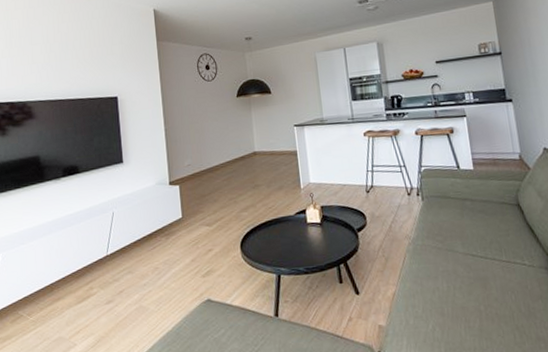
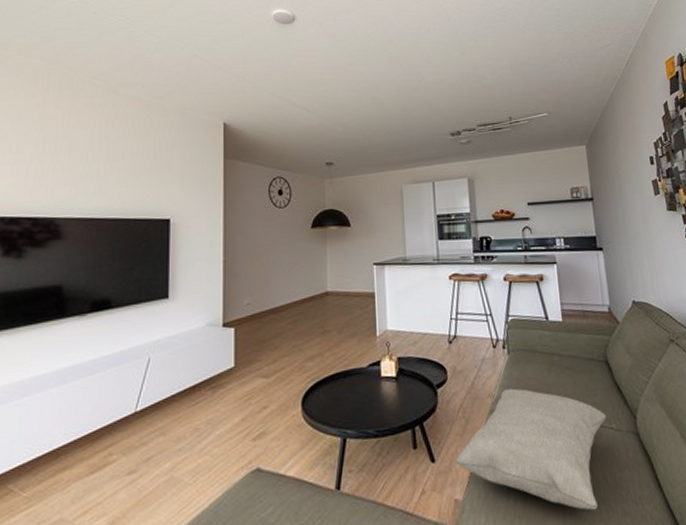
cushion: none [378,230,519,336] -> present [456,388,607,511]

